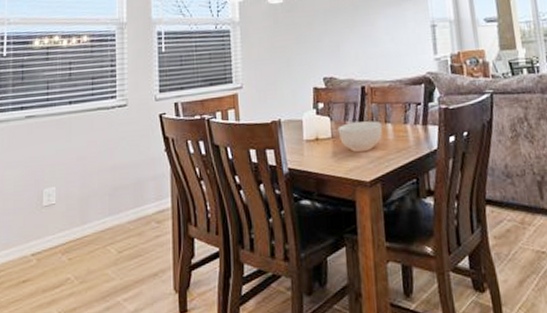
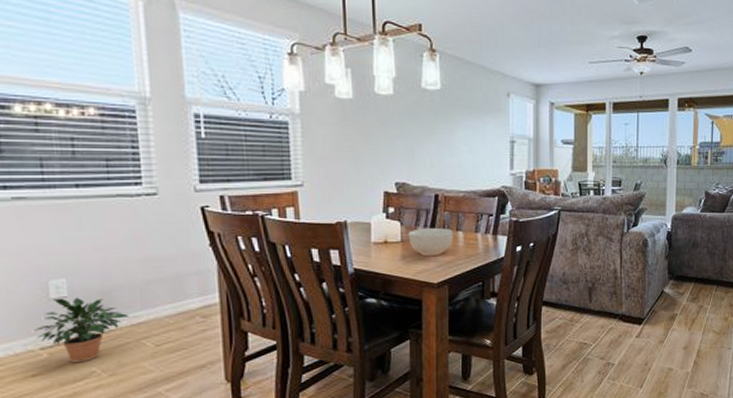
potted plant: none [28,204,99,270] -> present [33,297,129,364]

